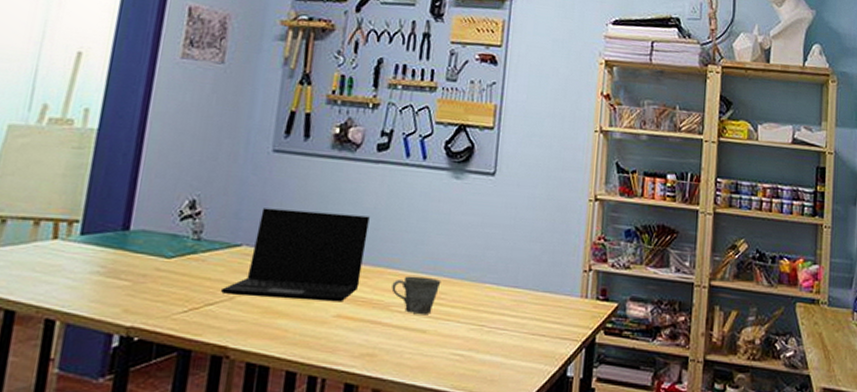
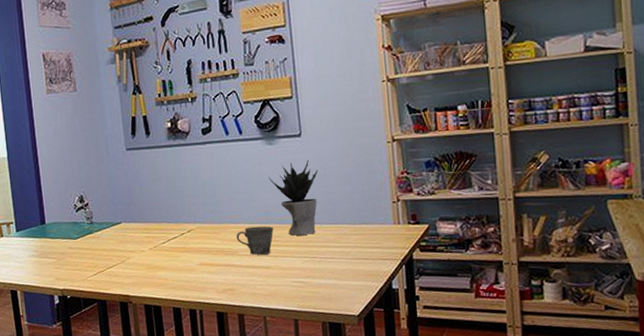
laptop: present [221,208,370,302] -> none [115,186,212,259]
potted plant: none [447,204,507,296] -> present [268,159,318,236]

